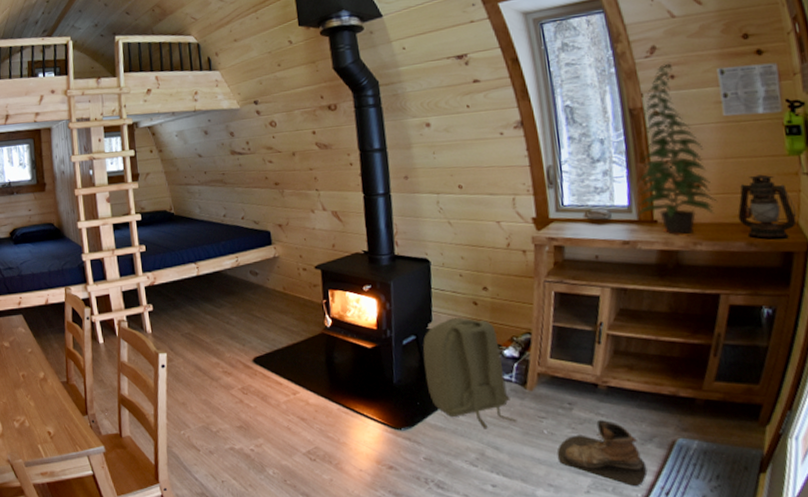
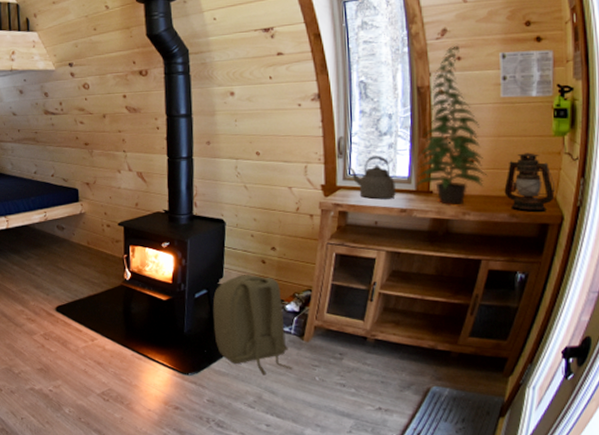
hiking boot: present [557,420,648,487] -> none [326,369,403,428]
kettle: none [559,184,616,231] -> present [347,156,396,199]

